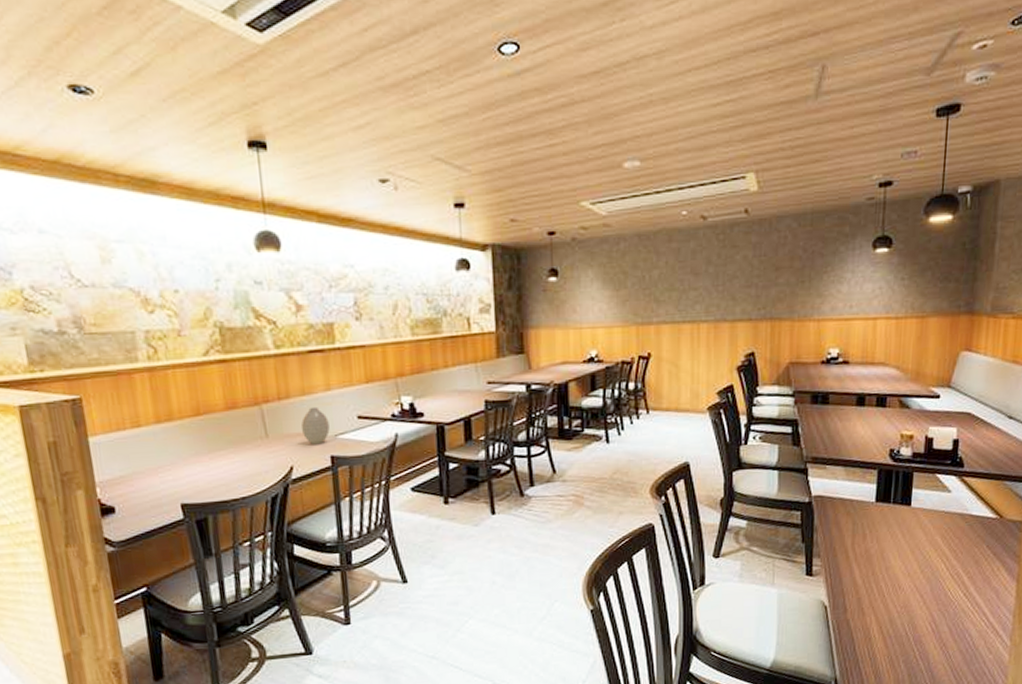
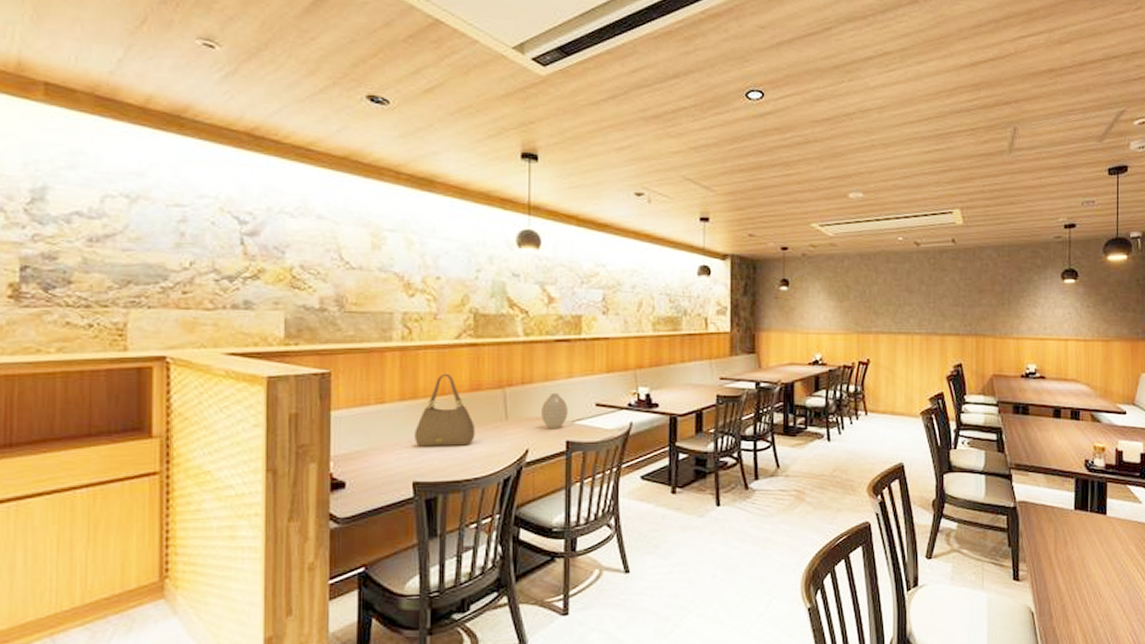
handbag: none [175,392,238,469] -> present [415,373,476,447]

